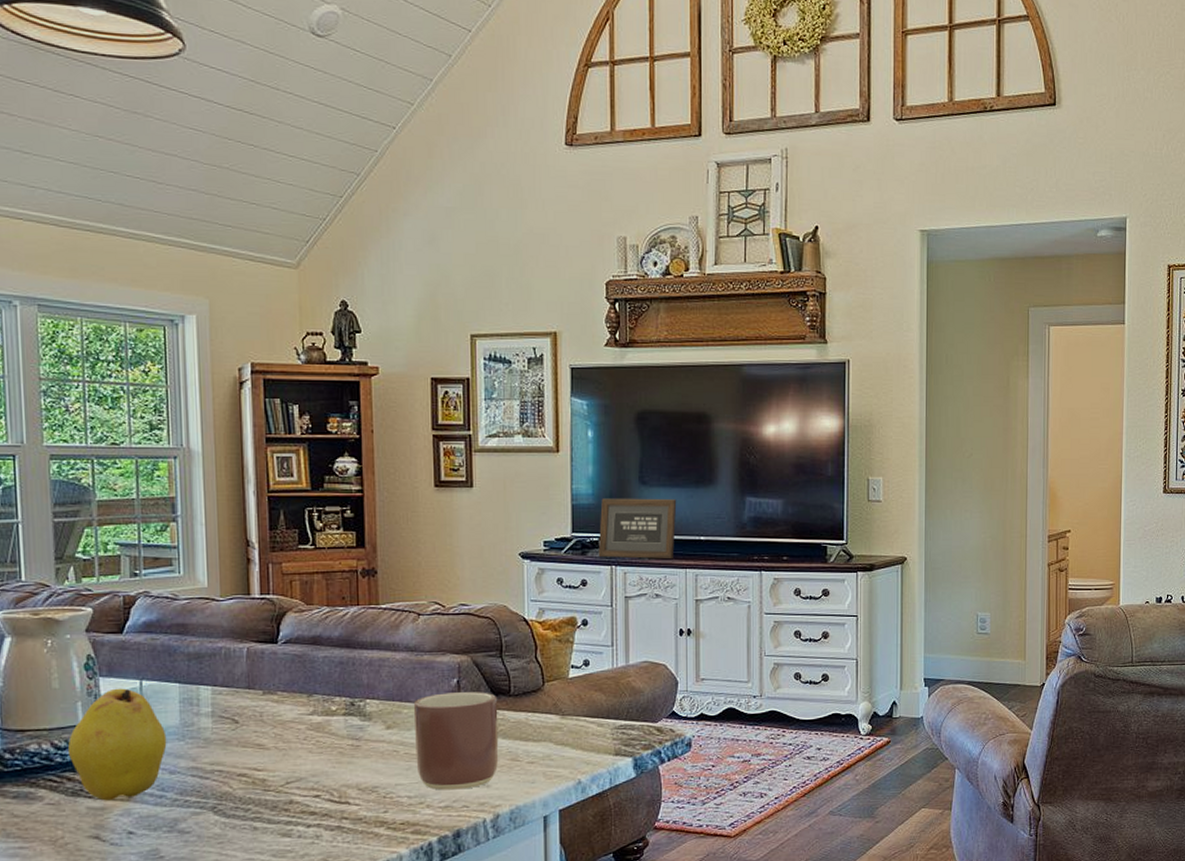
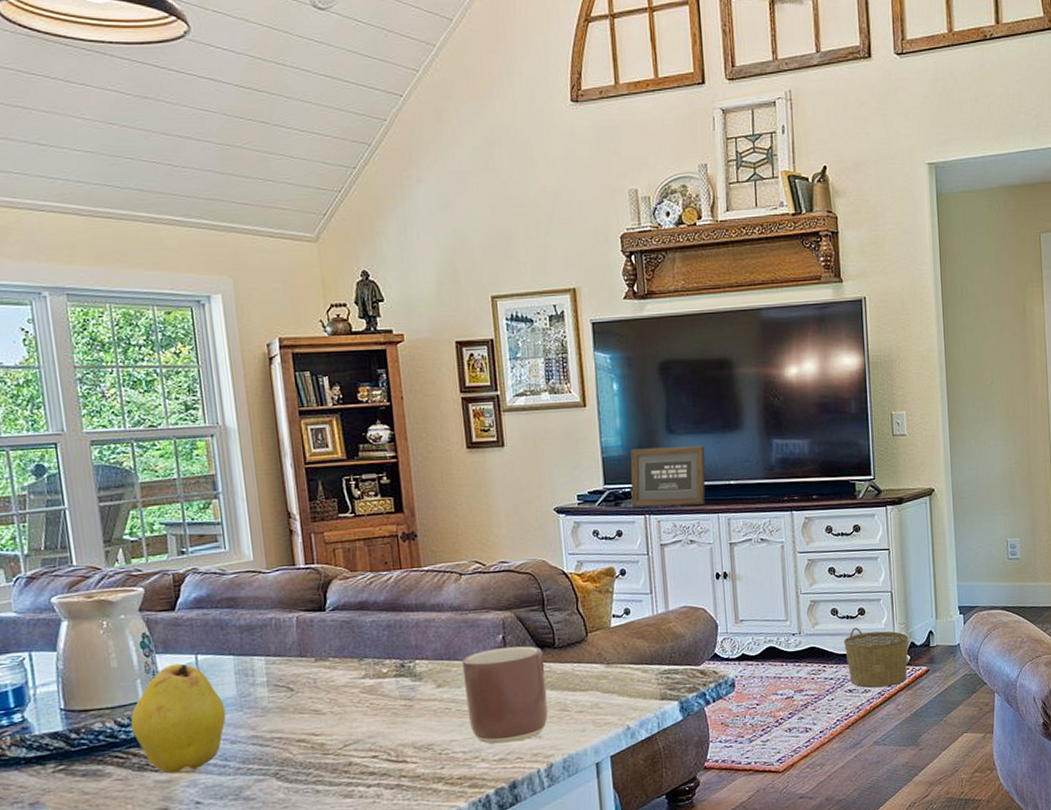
basket: none [805,693,872,756] -> present [843,627,909,688]

